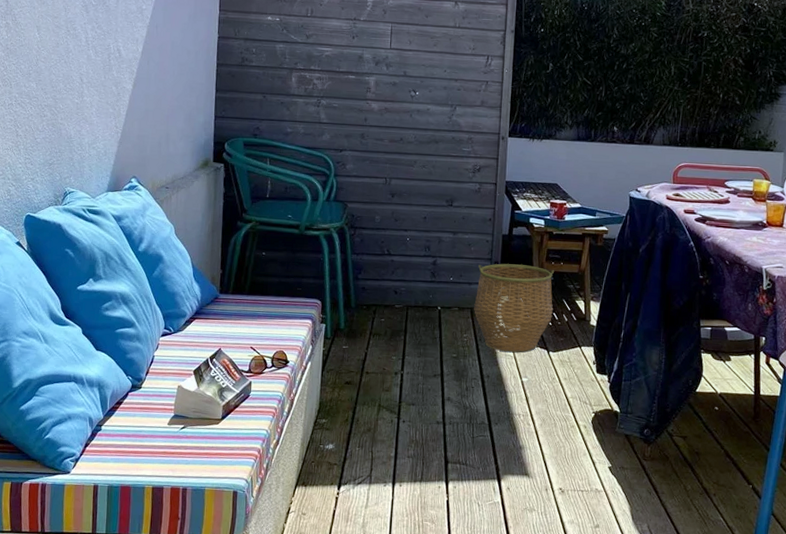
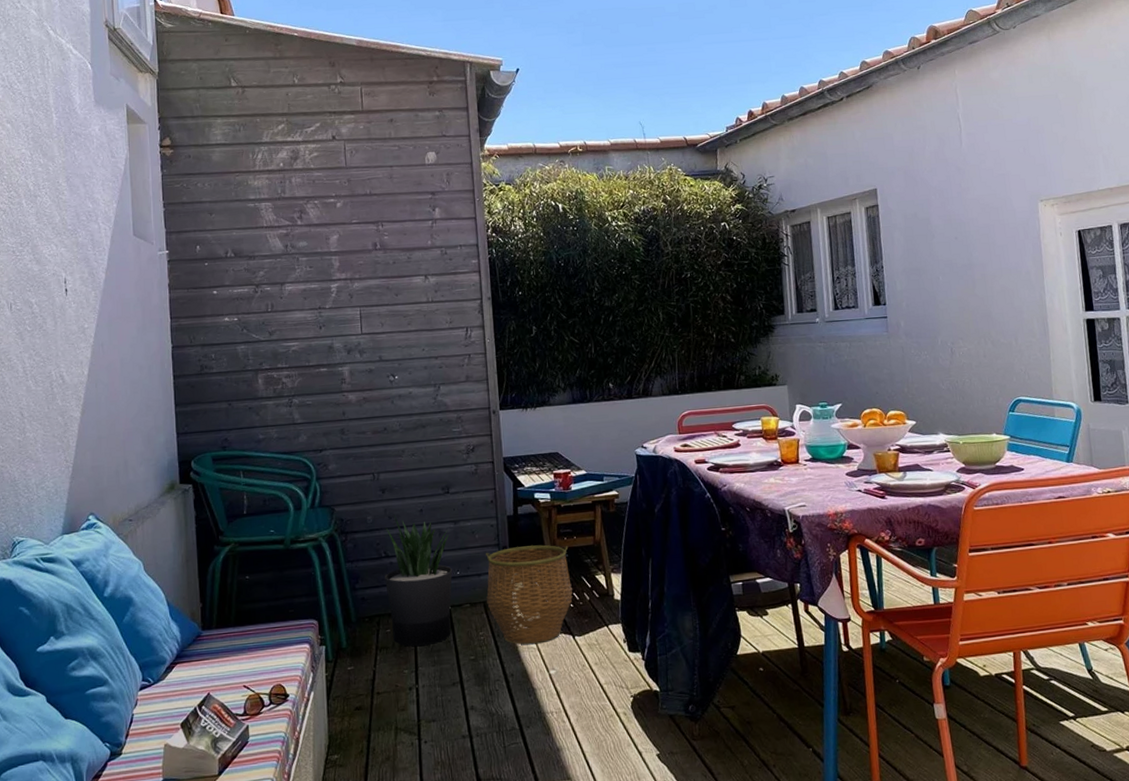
planter: none [385,218,448,338] -> present [385,515,452,647]

